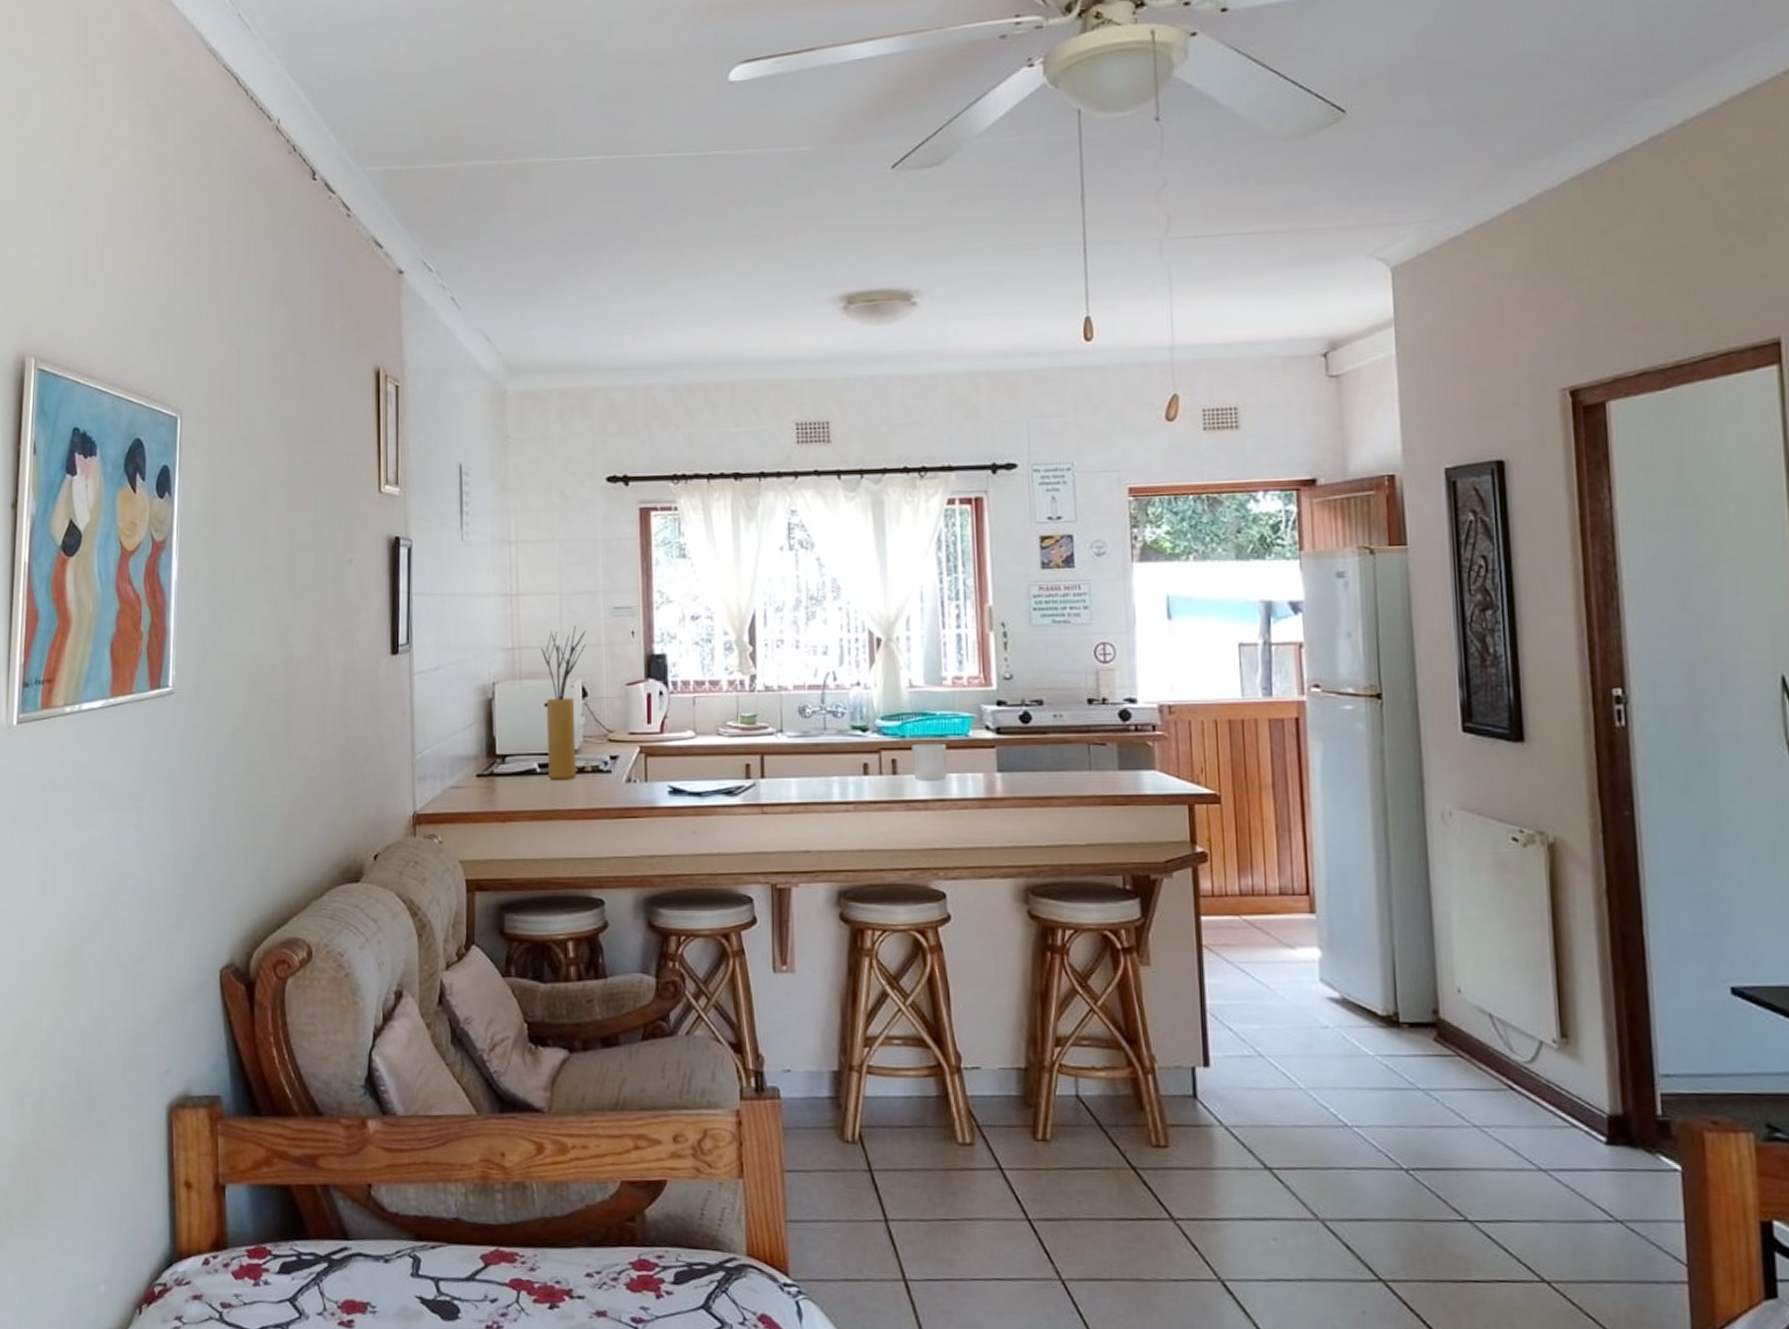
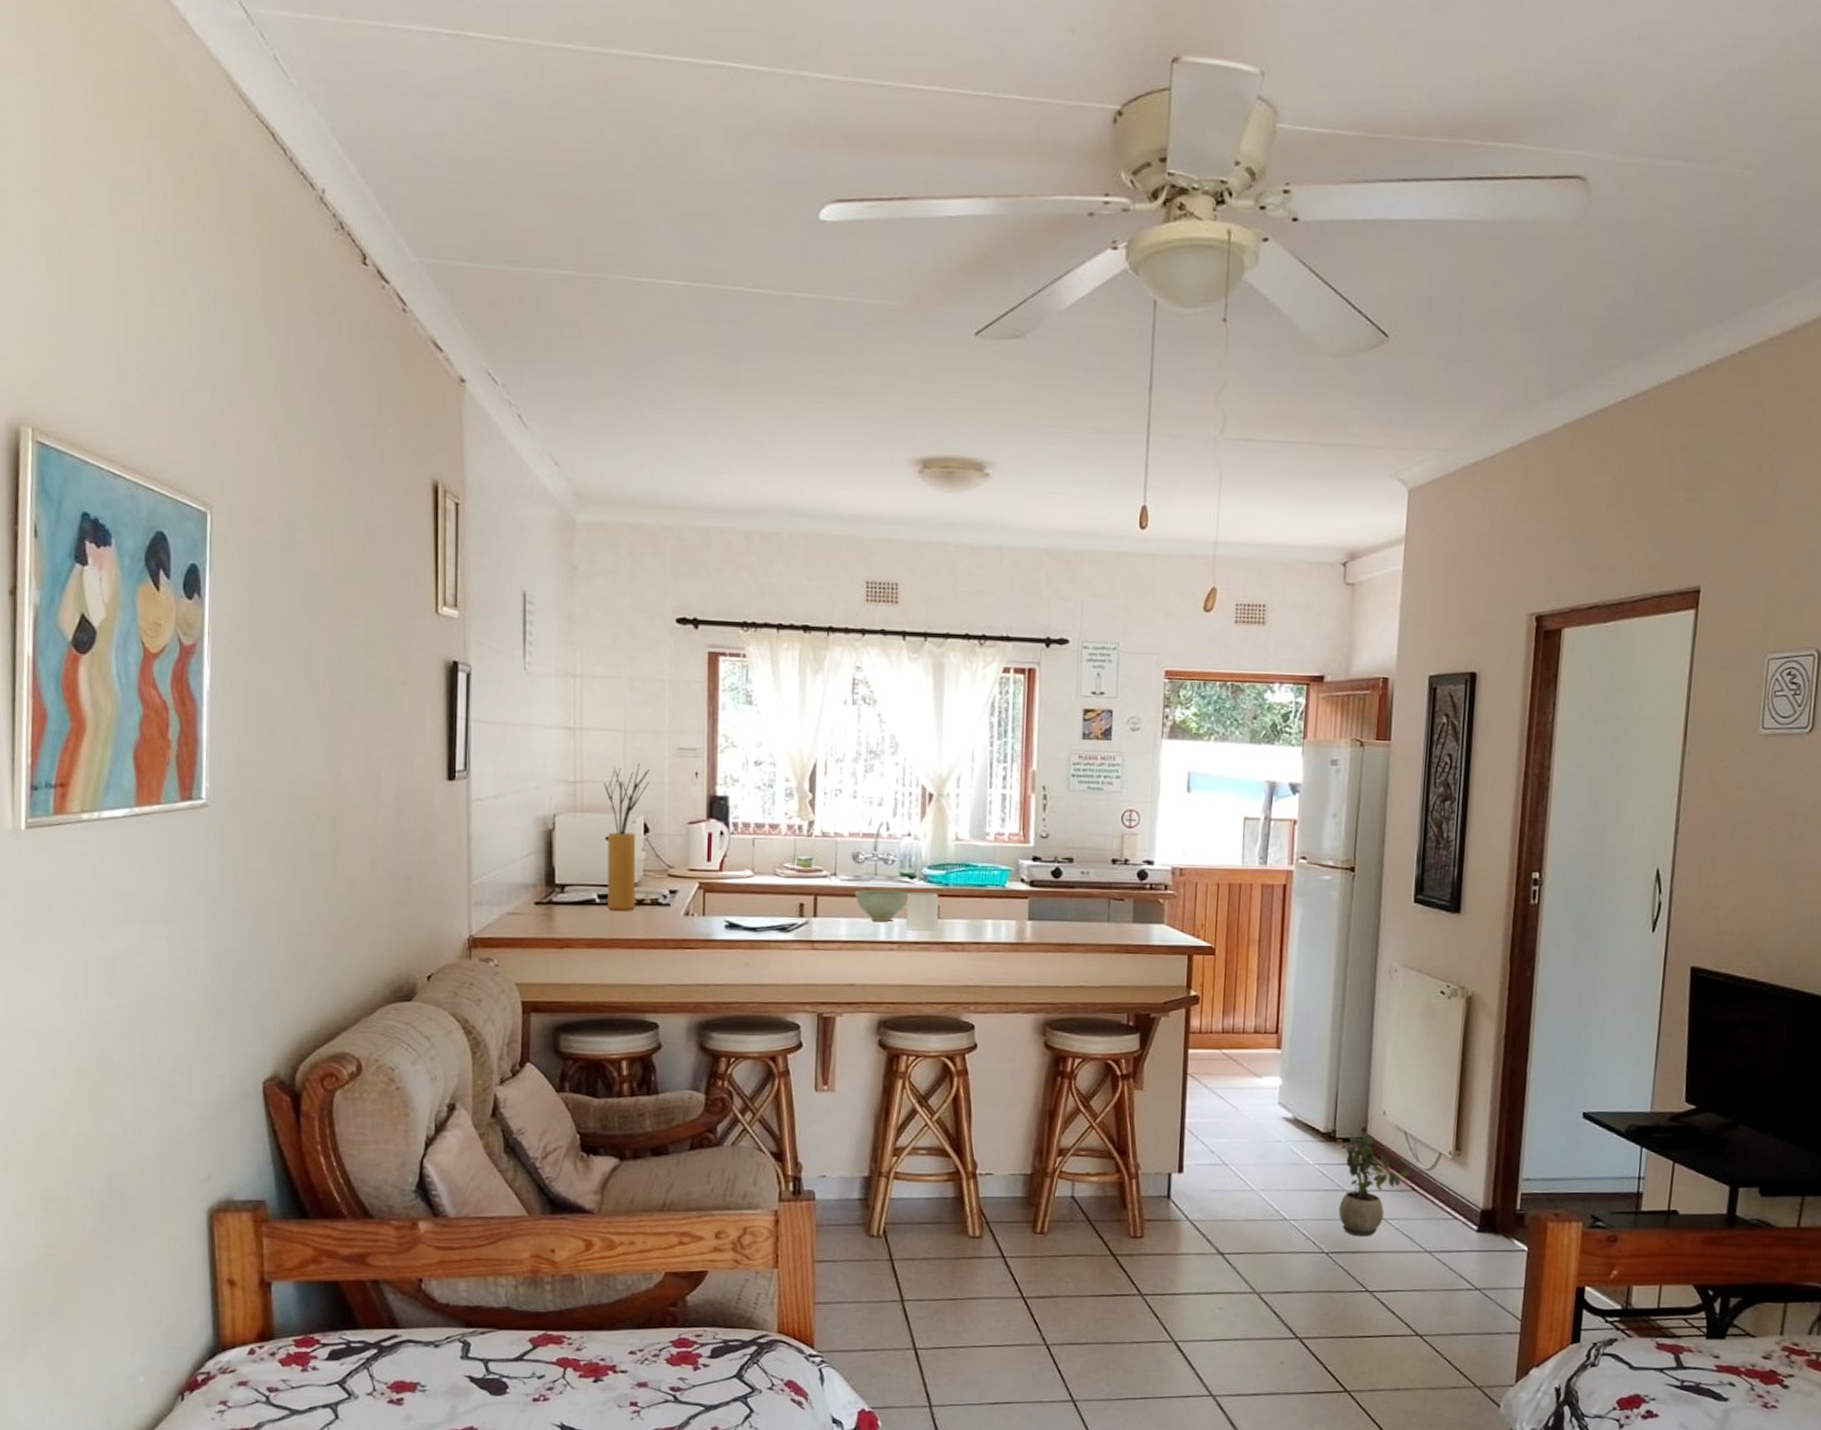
bowl: none [803,745,863,780] -> present [854,889,909,921]
mug: none [860,746,897,790] -> present [905,892,939,932]
mug: present [911,743,948,781] -> none [953,891,985,926]
potted plant: none [1407,1015,1504,1150] -> present [1338,1132,1411,1237]

